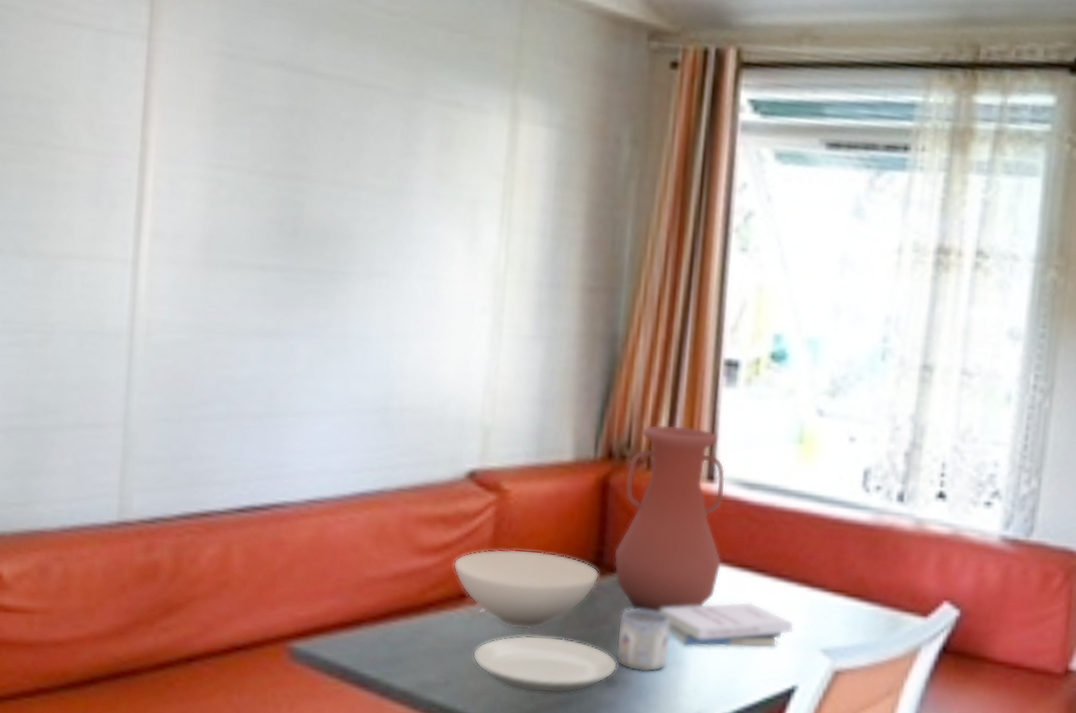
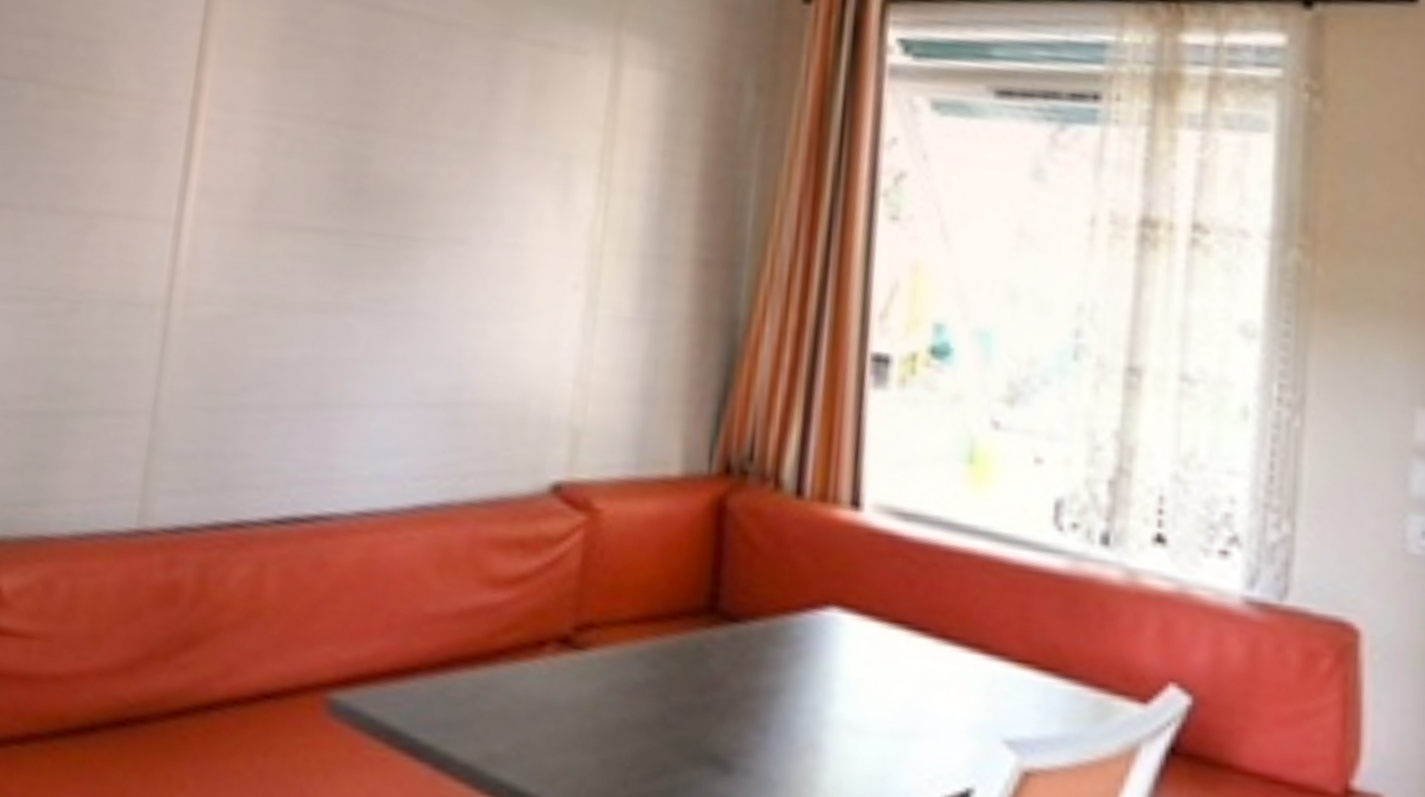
bowl: present [453,549,600,630] -> none [530,584,714,692]
plate: present [473,635,618,693] -> none [552,699,736,780]
vase: present [614,424,726,613] -> none [731,432,875,680]
mug: present [615,607,671,672] -> none [733,669,805,758]
books: present [660,601,795,647] -> none [791,669,968,734]

